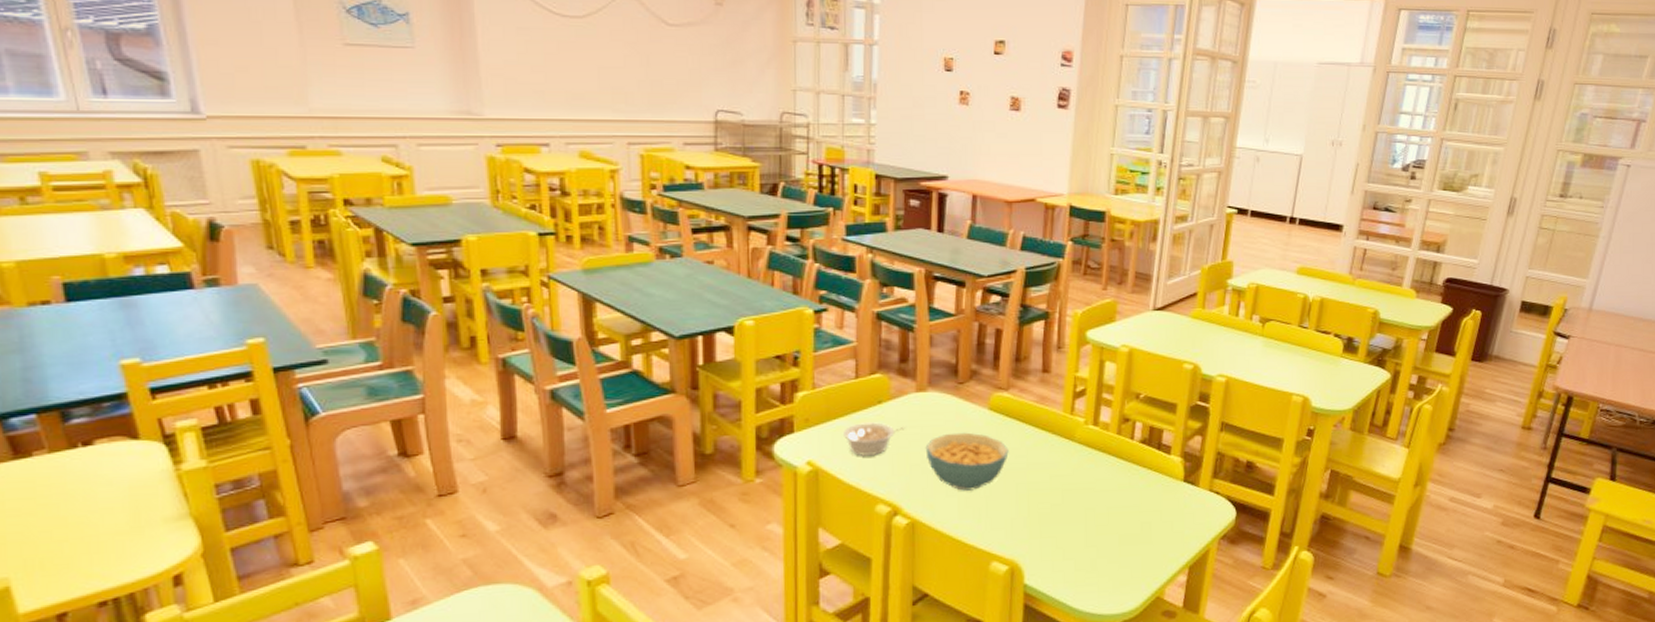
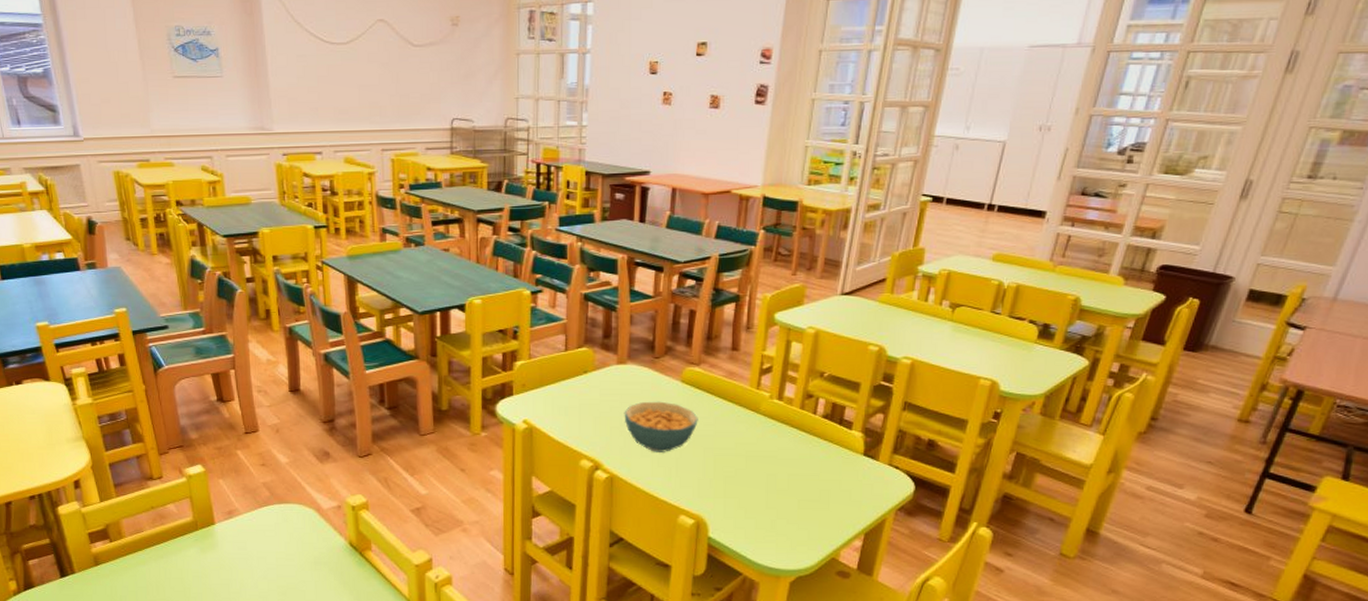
legume: present [843,422,905,457] -> none [554,389,607,419]

